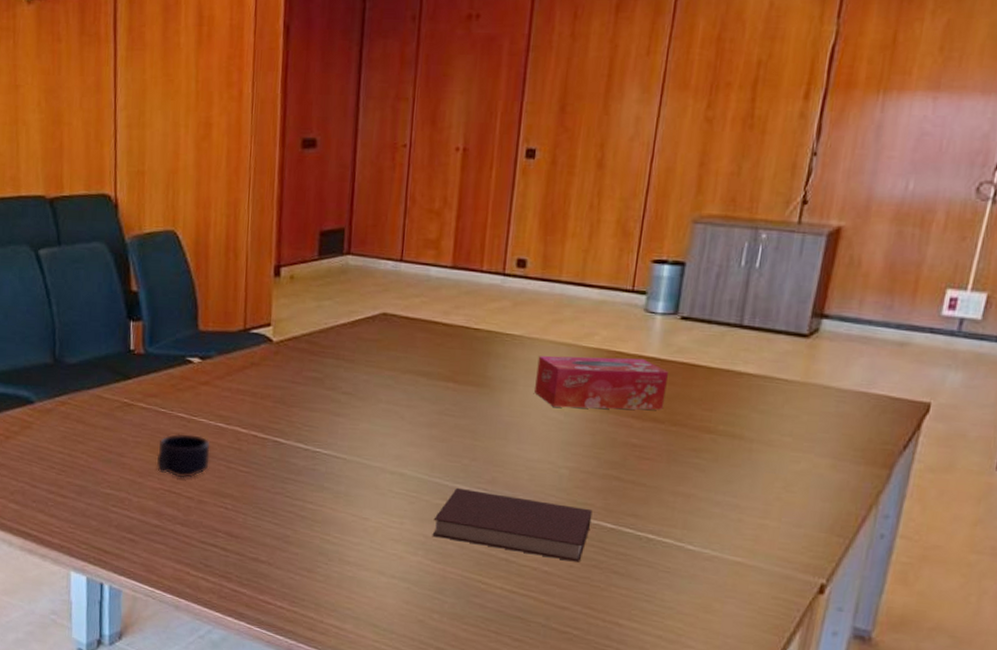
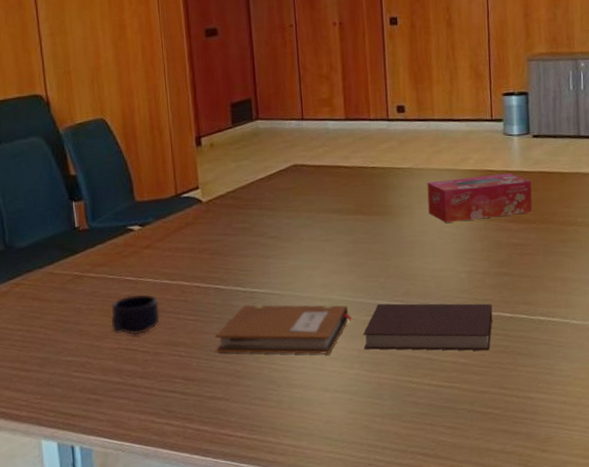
notebook: none [266,464,425,534] -> present [215,305,353,355]

